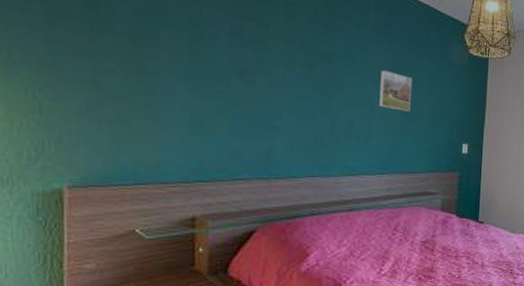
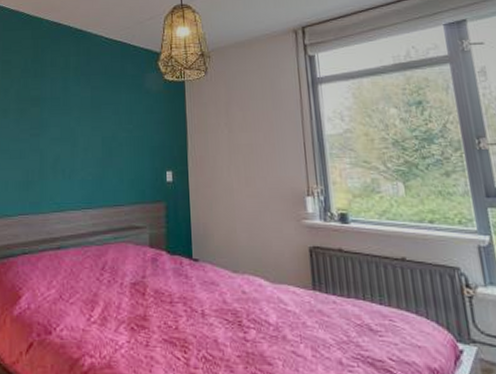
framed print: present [379,70,413,111] -> none [82,106,112,143]

